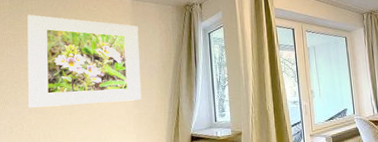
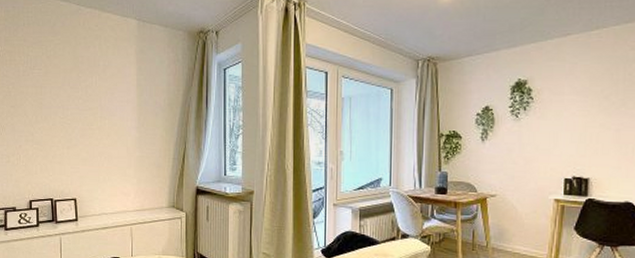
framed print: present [27,14,142,109] -> none [23,29,145,141]

